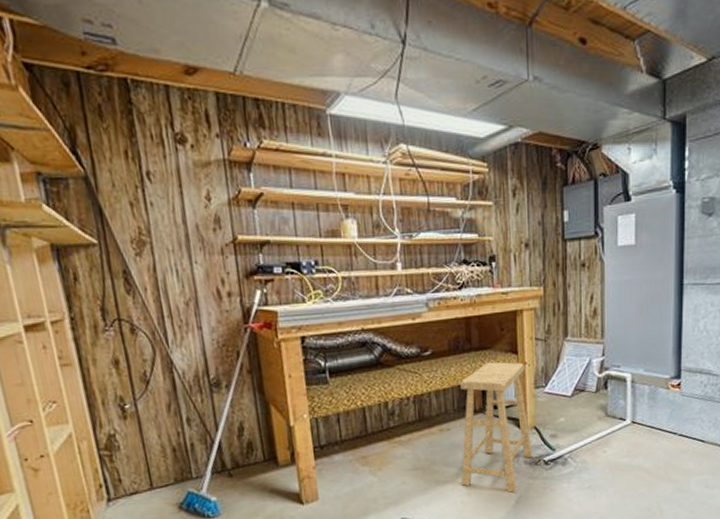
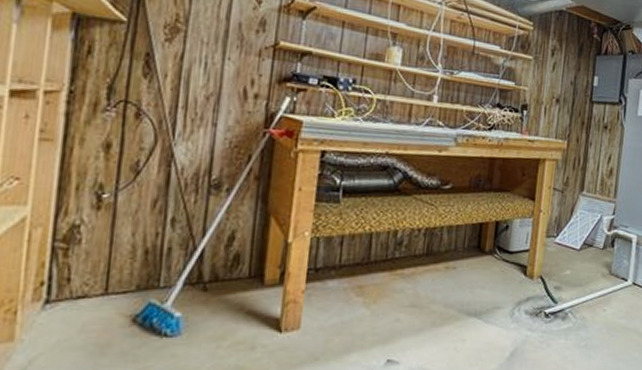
stool: present [460,362,533,493] -> none [457,204,540,345]

